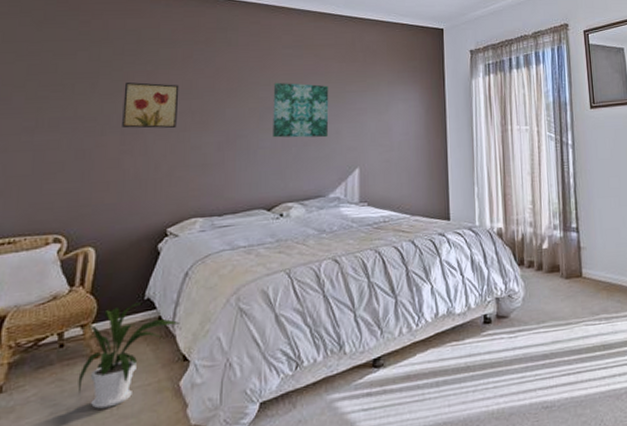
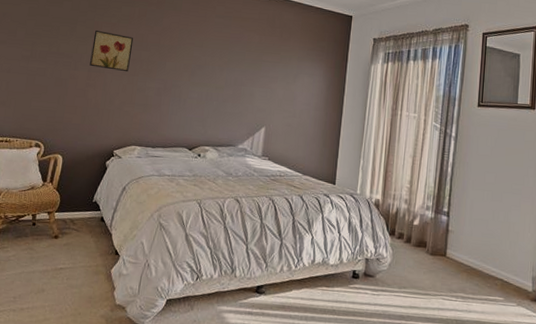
house plant: present [77,302,180,409] -> none [42,203,116,277]
wall art: present [273,82,329,138] -> none [200,45,249,97]

